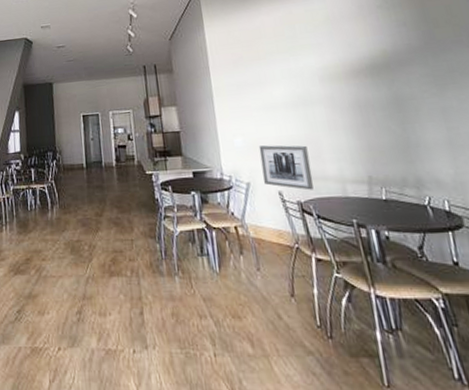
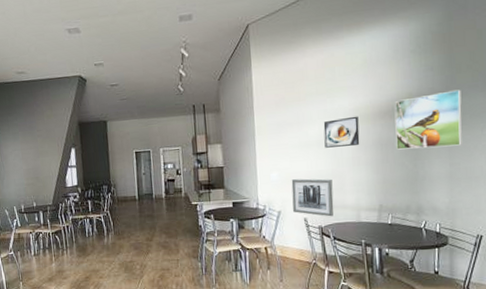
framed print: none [289,75,334,110] -> present [323,116,360,148]
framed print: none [368,45,457,112] -> present [394,89,462,150]

